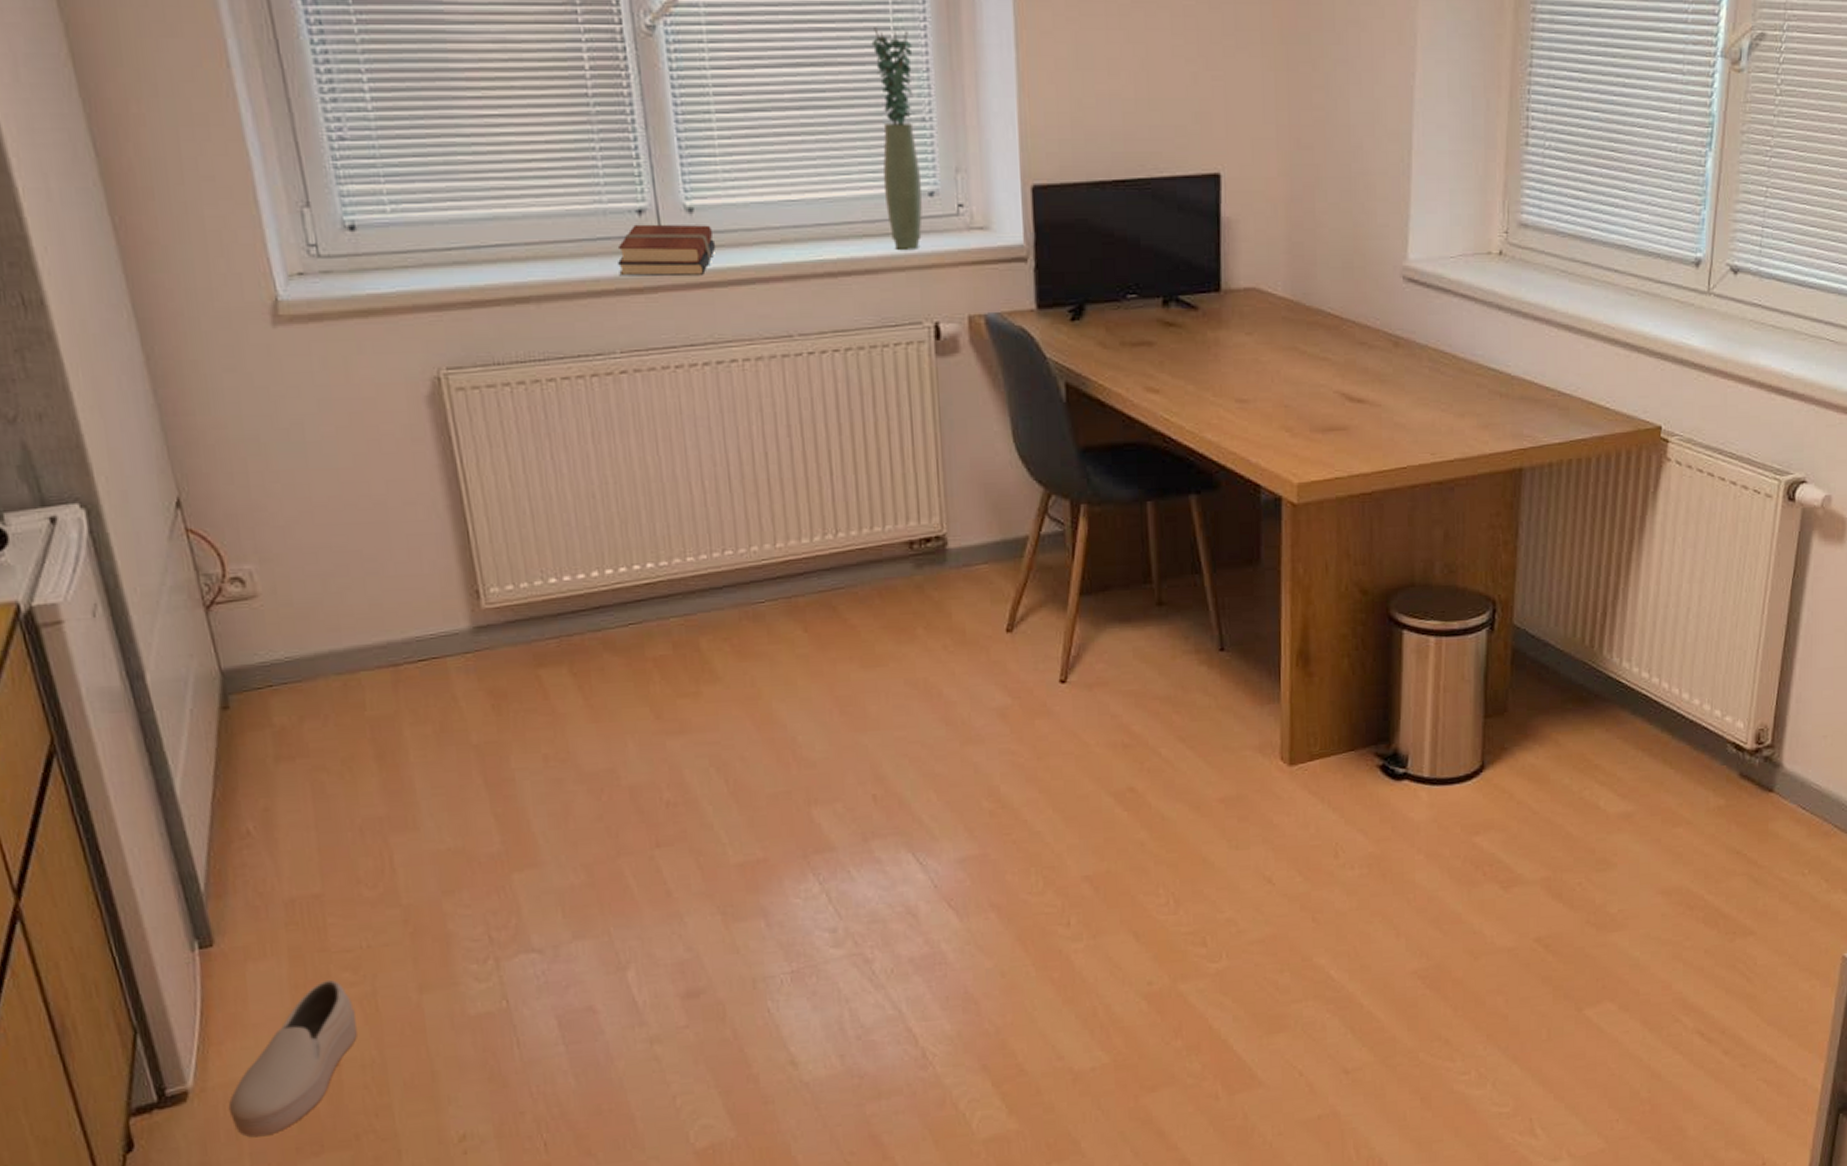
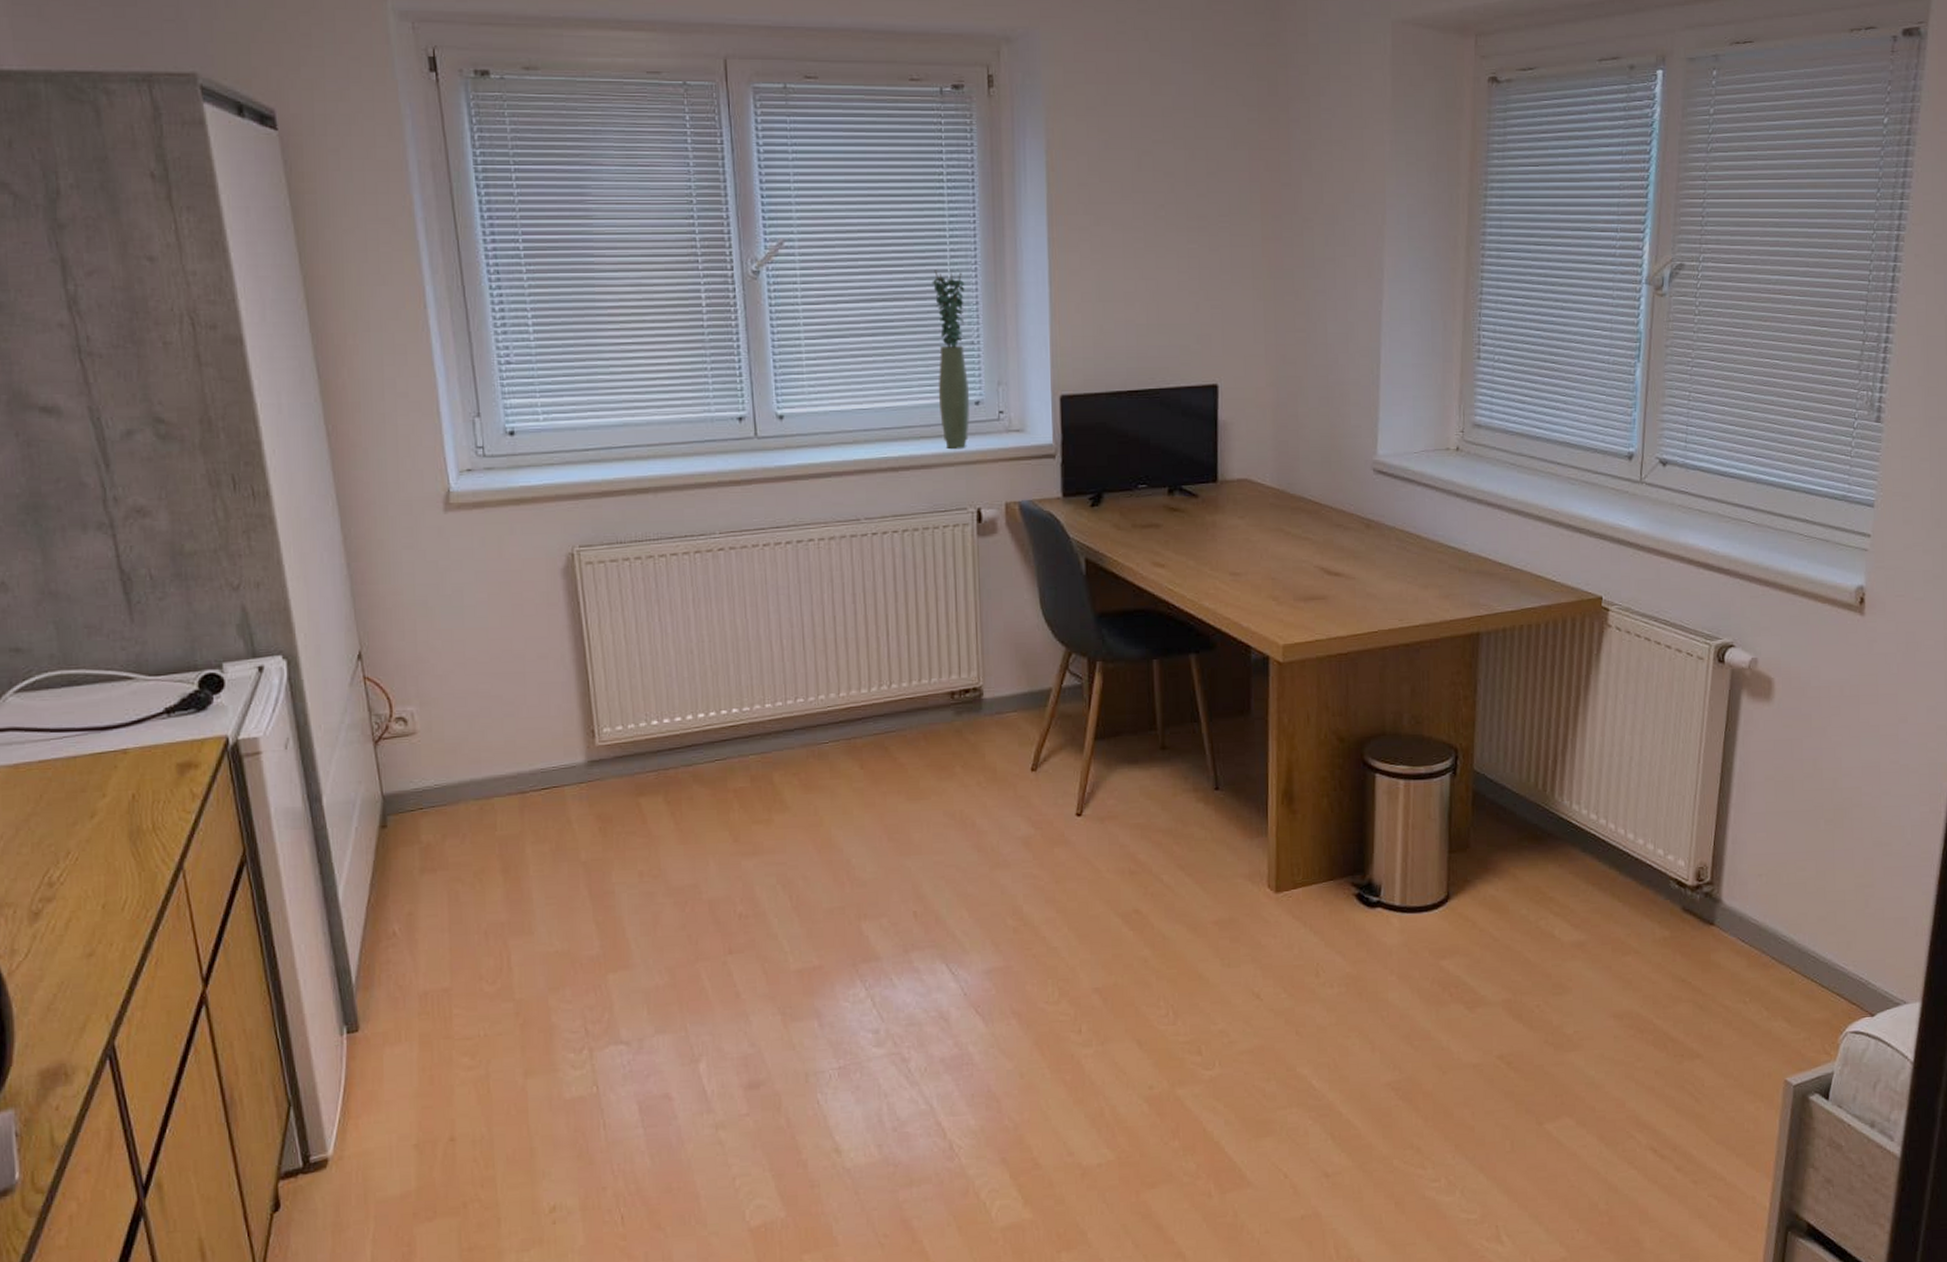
shoe: present [228,980,357,1138] -> none [360,1064,471,1203]
books: present [616,224,716,277] -> none [720,429,801,472]

